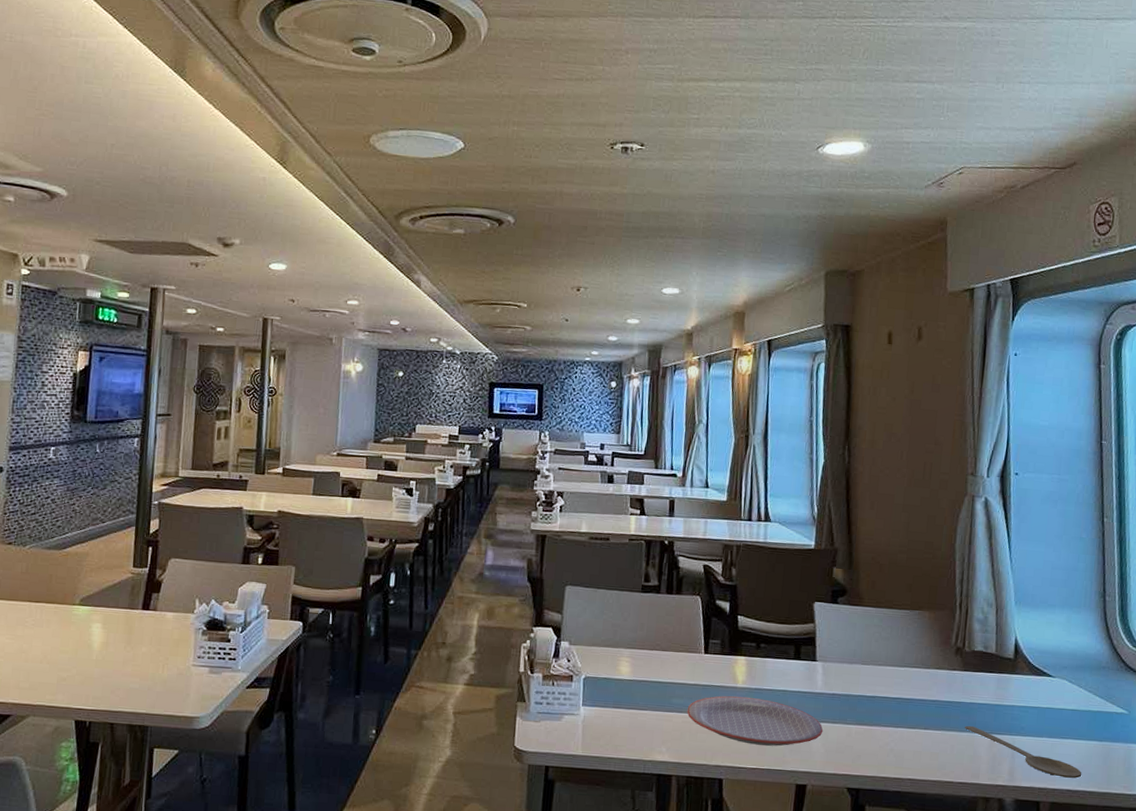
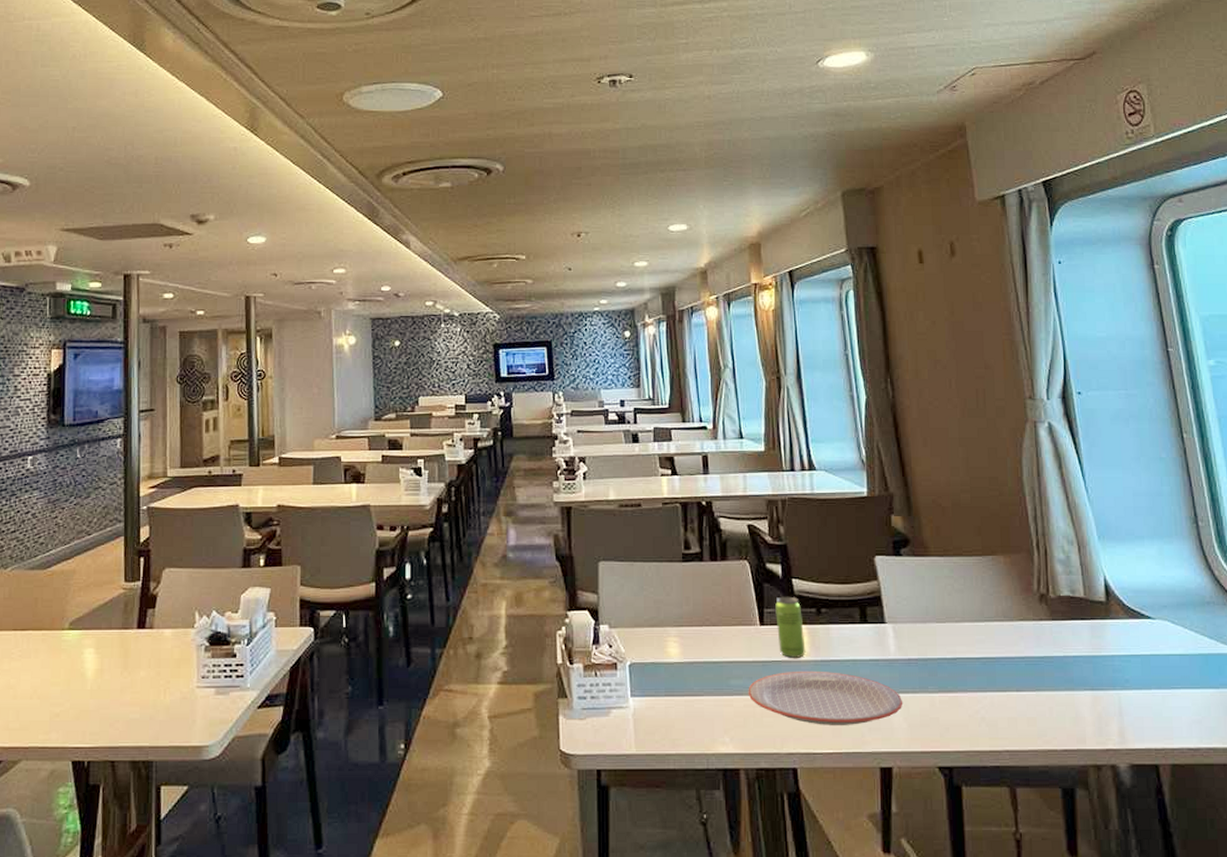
beverage can: none [719,630,743,685] -> present [775,596,806,658]
wooden spoon: present [964,725,1082,778] -> none [1061,682,1202,734]

